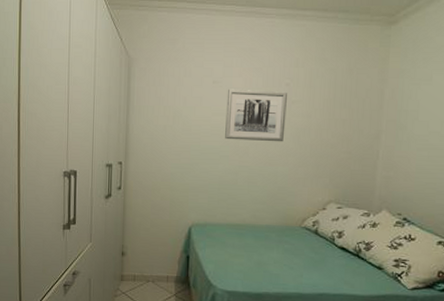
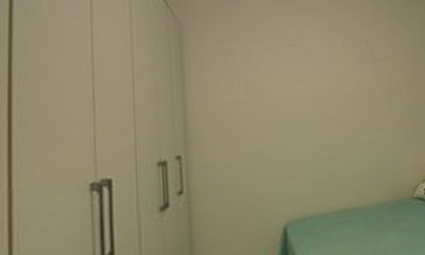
wall art: present [225,88,287,142] -> none [306,50,376,109]

